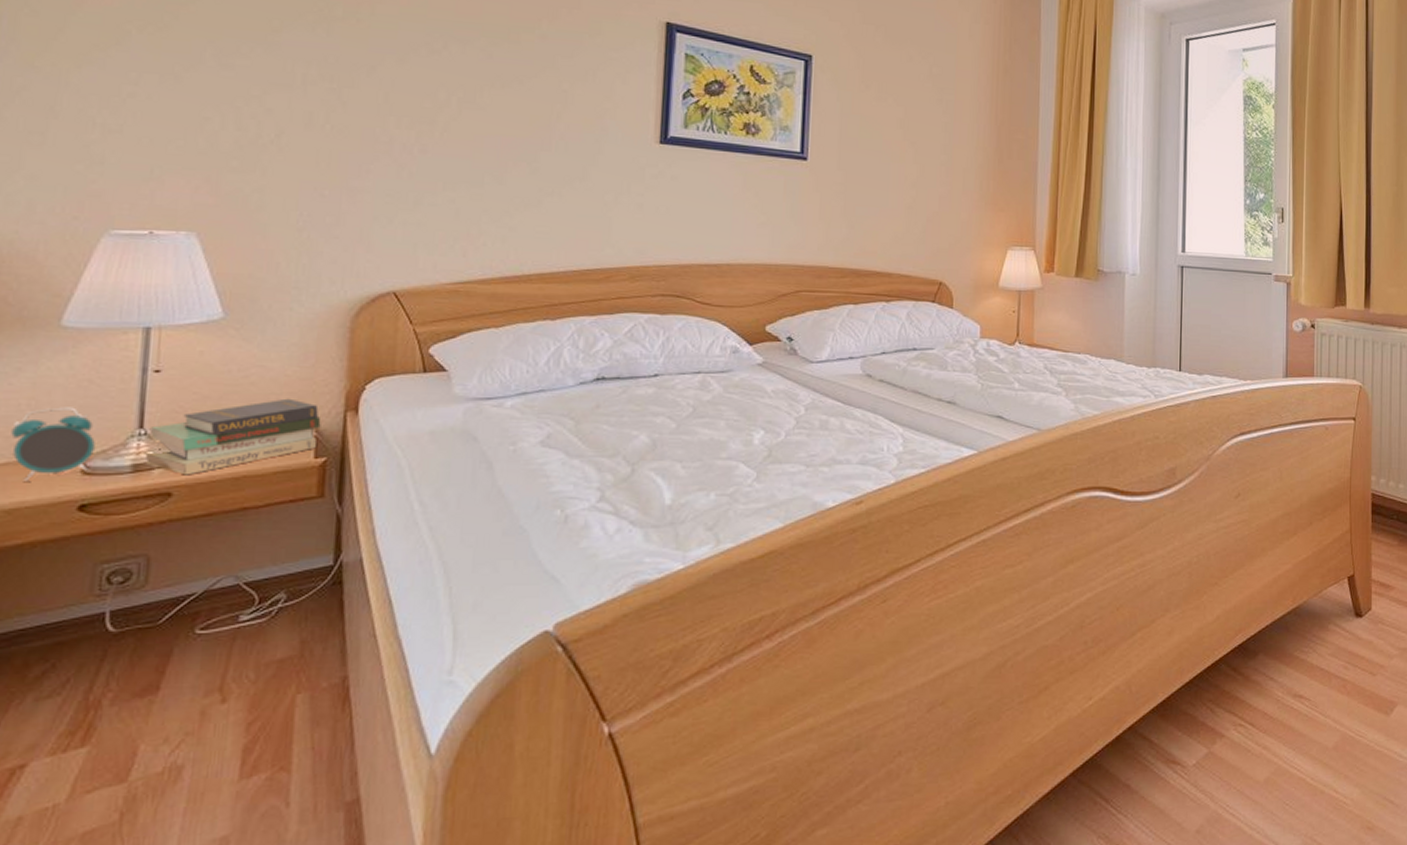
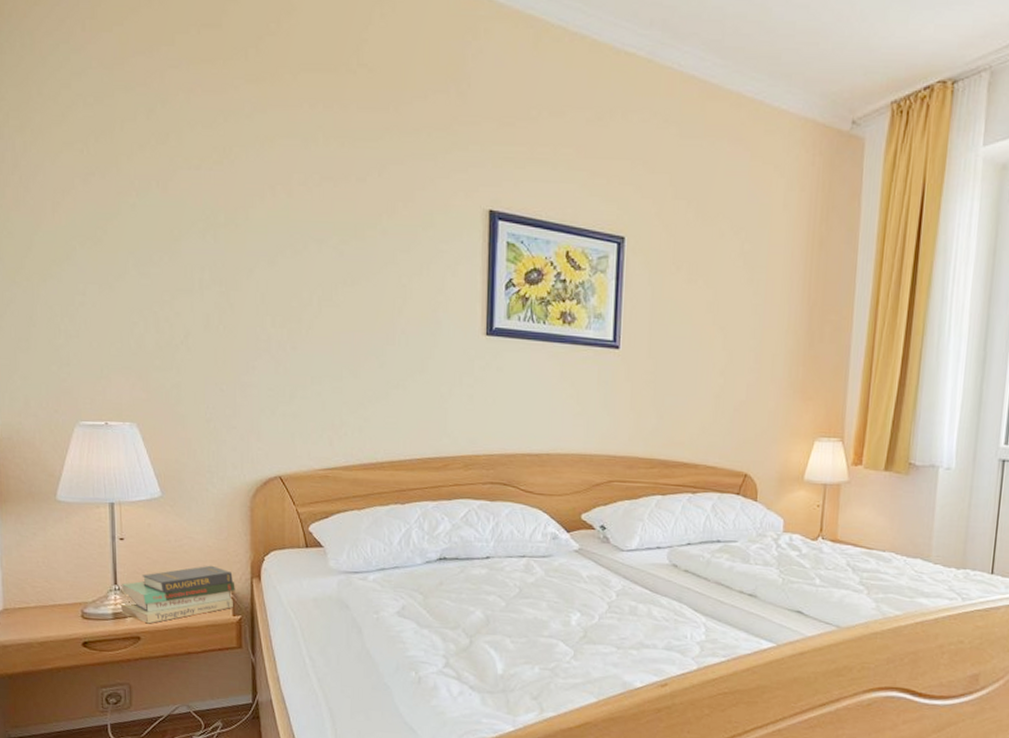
alarm clock: present [11,407,95,483] -> none [35,565,88,623]

